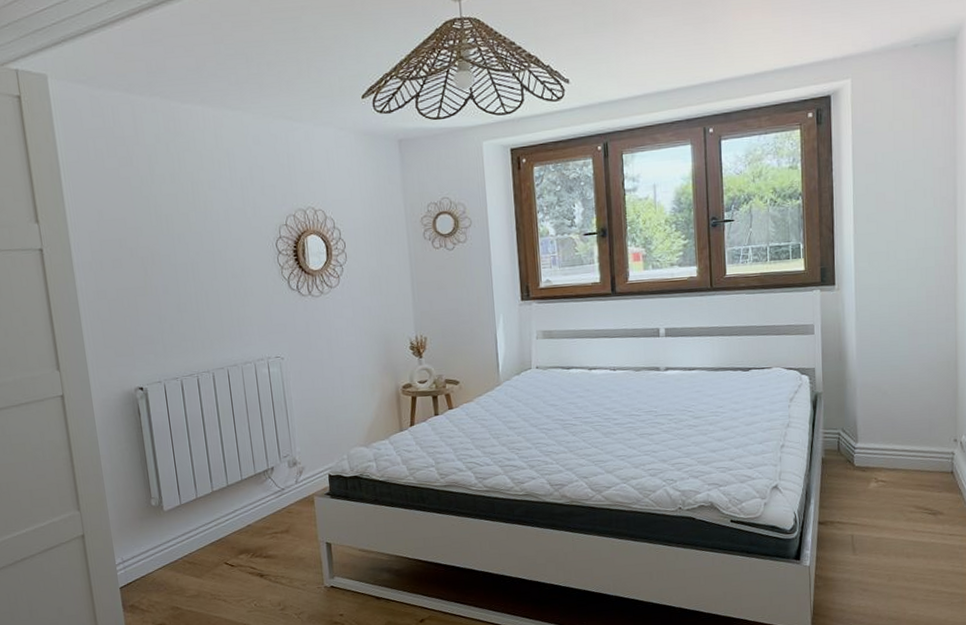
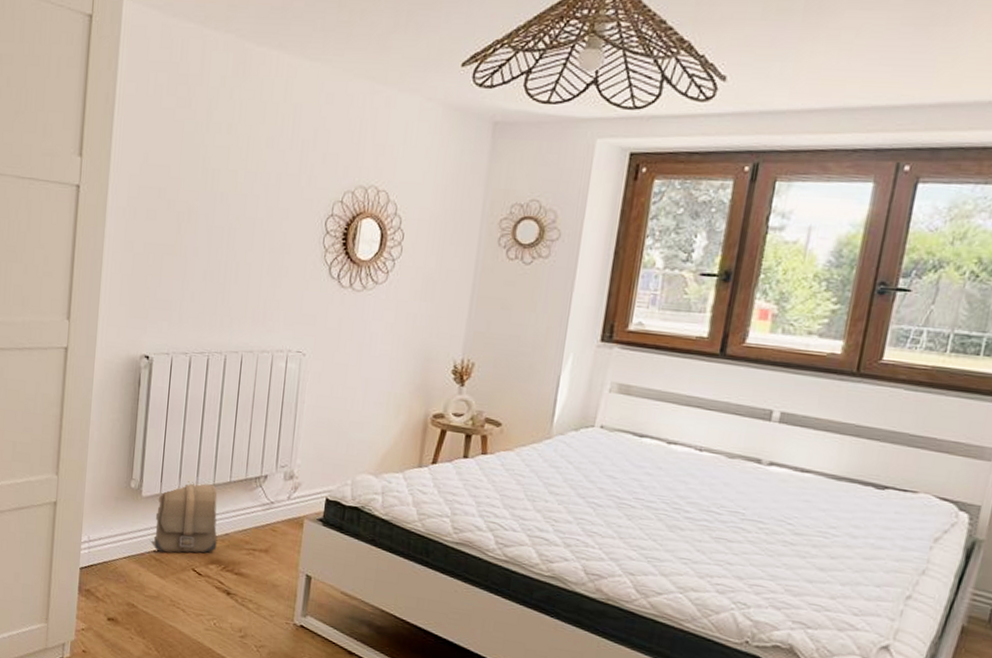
backpack: none [179,486,243,555] -> present [149,481,218,553]

